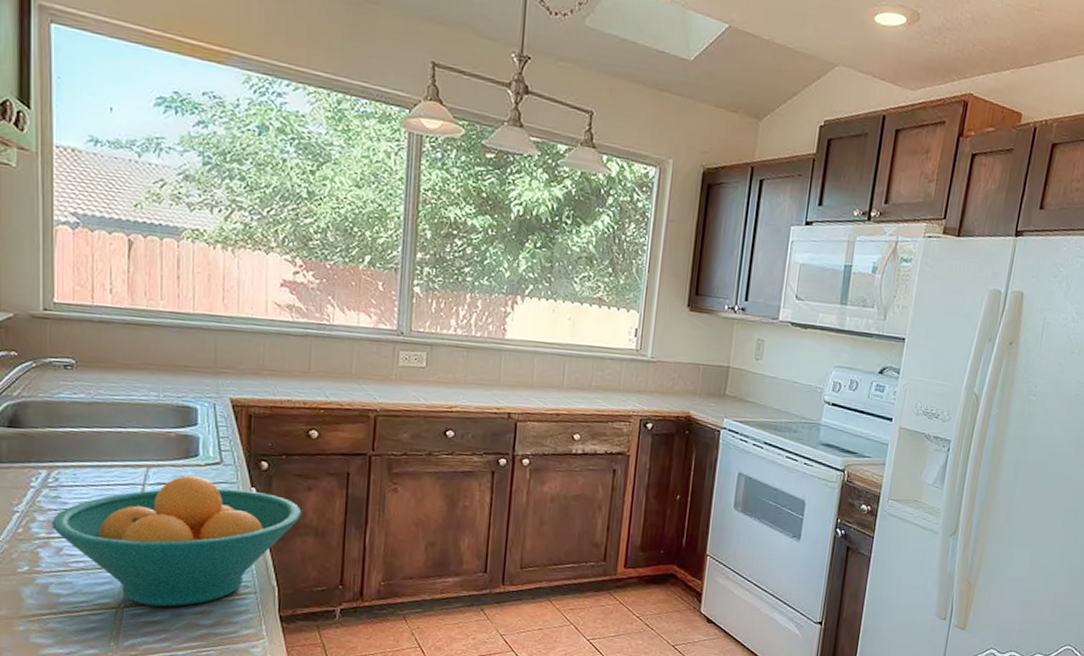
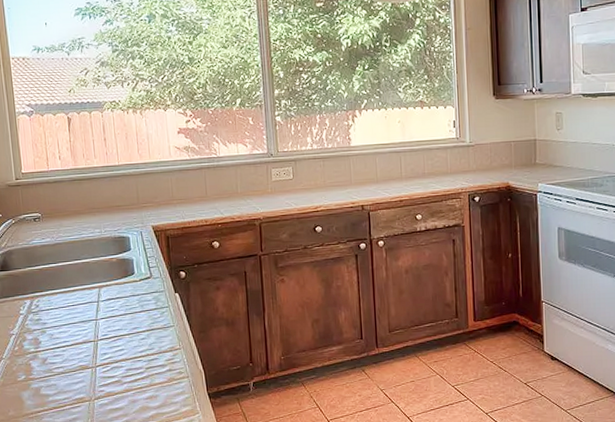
fruit bowl: present [50,475,302,607] -> none [36,290,215,396]

